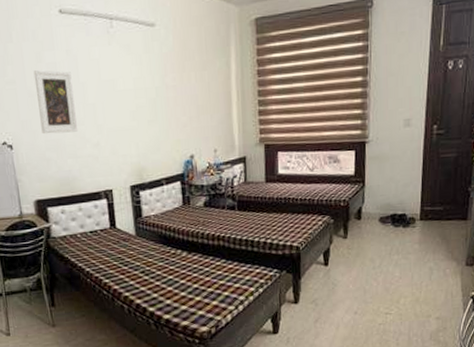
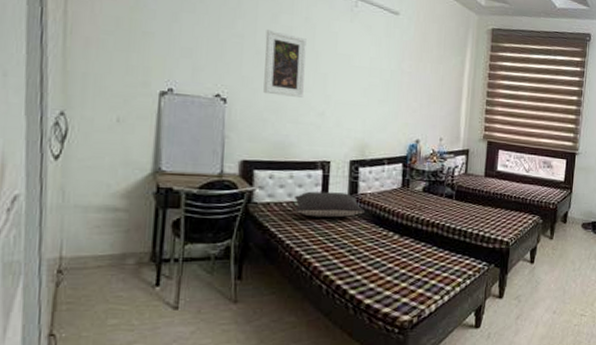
pillow: none [85,218,151,244] -> present [293,191,365,218]

